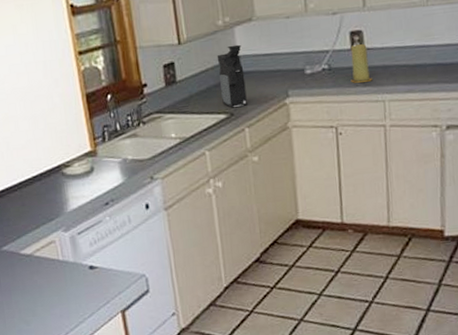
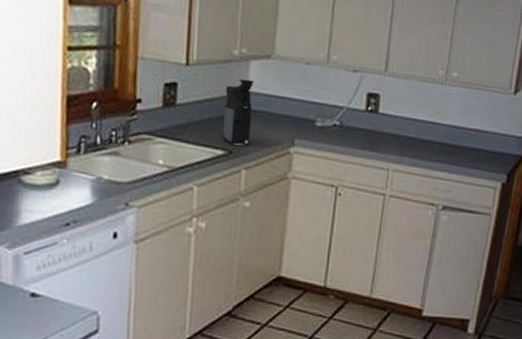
candle: present [350,44,372,83] -> none [359,107,382,147]

